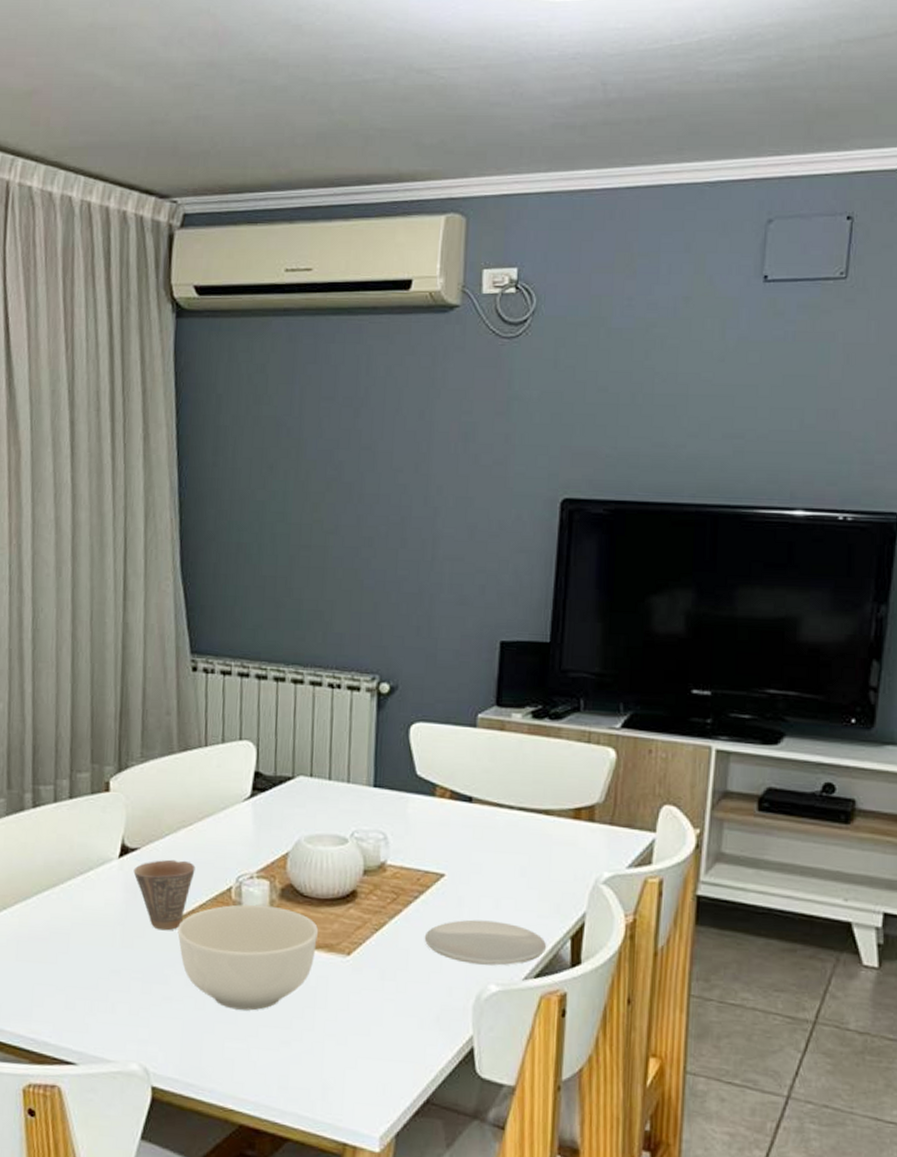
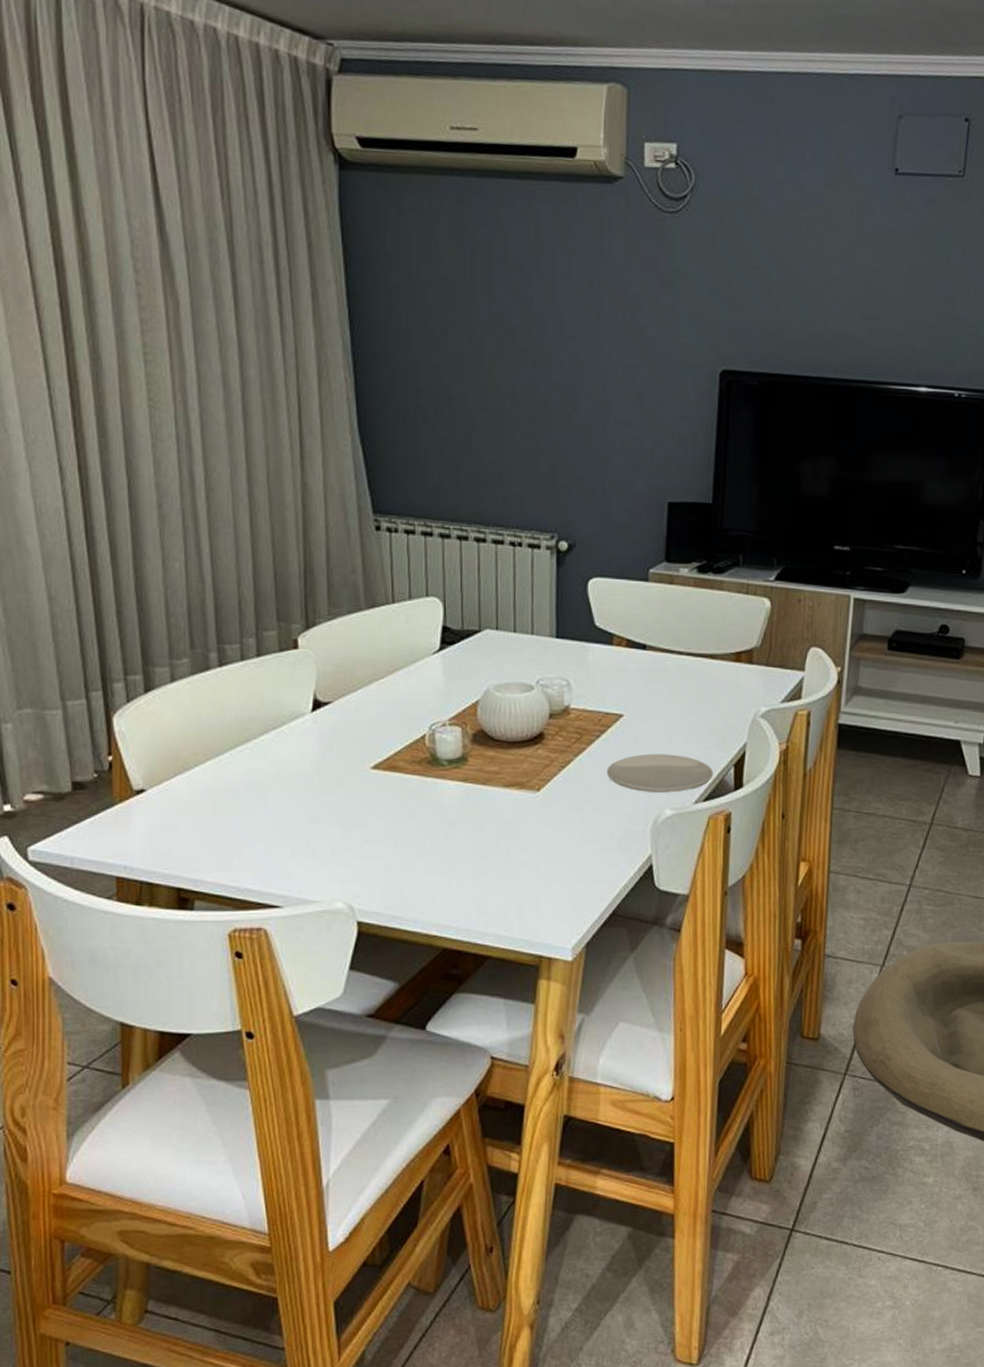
cup: present [133,859,196,931] -> none [327,711,389,778]
bowl: present [177,904,319,1011] -> none [374,750,510,846]

